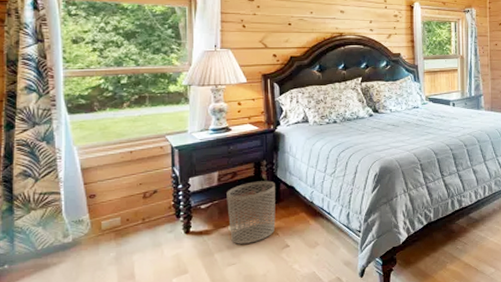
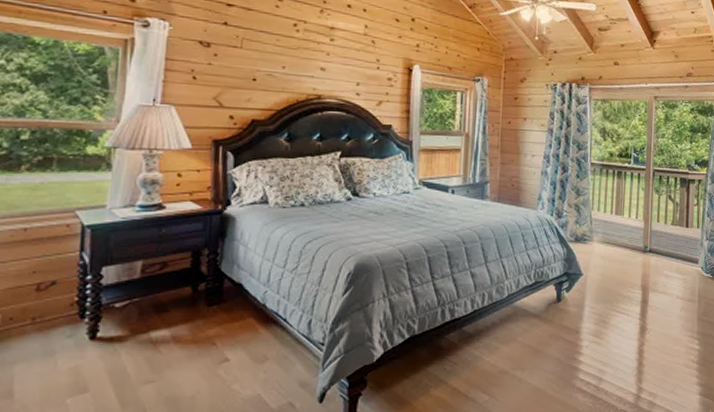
waste bin: present [226,180,276,244] -> none [150,275,218,356]

